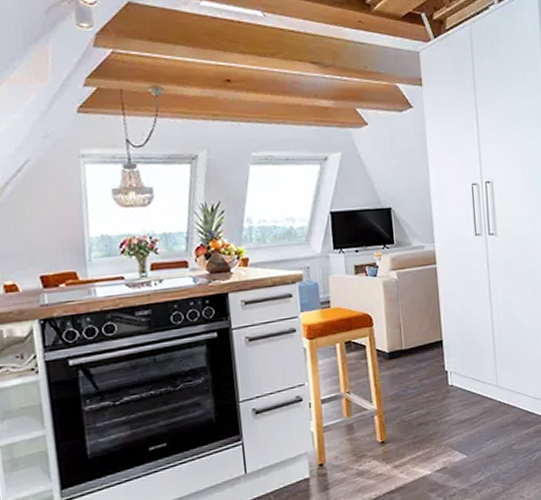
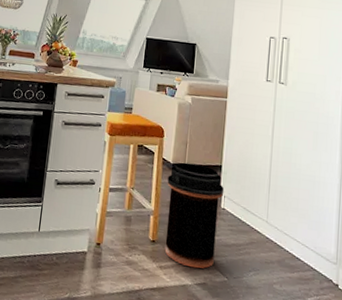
trash can: none [386,345,450,457] -> present [164,162,225,269]

